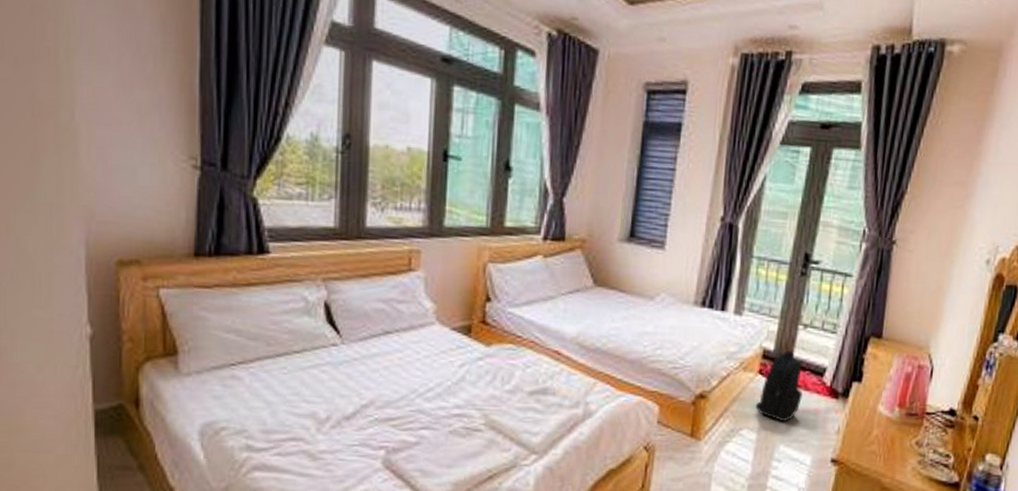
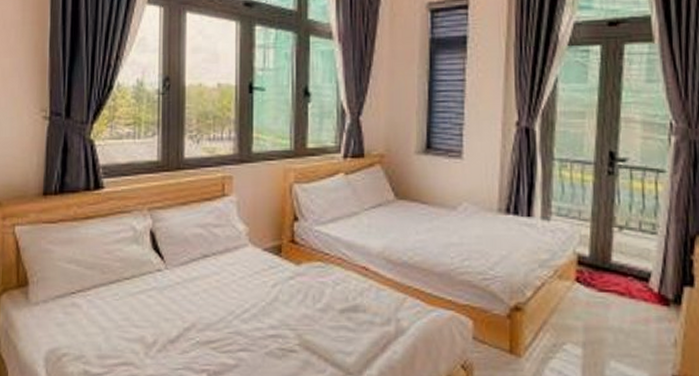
backpack: present [756,350,803,422] -> none [577,255,629,335]

